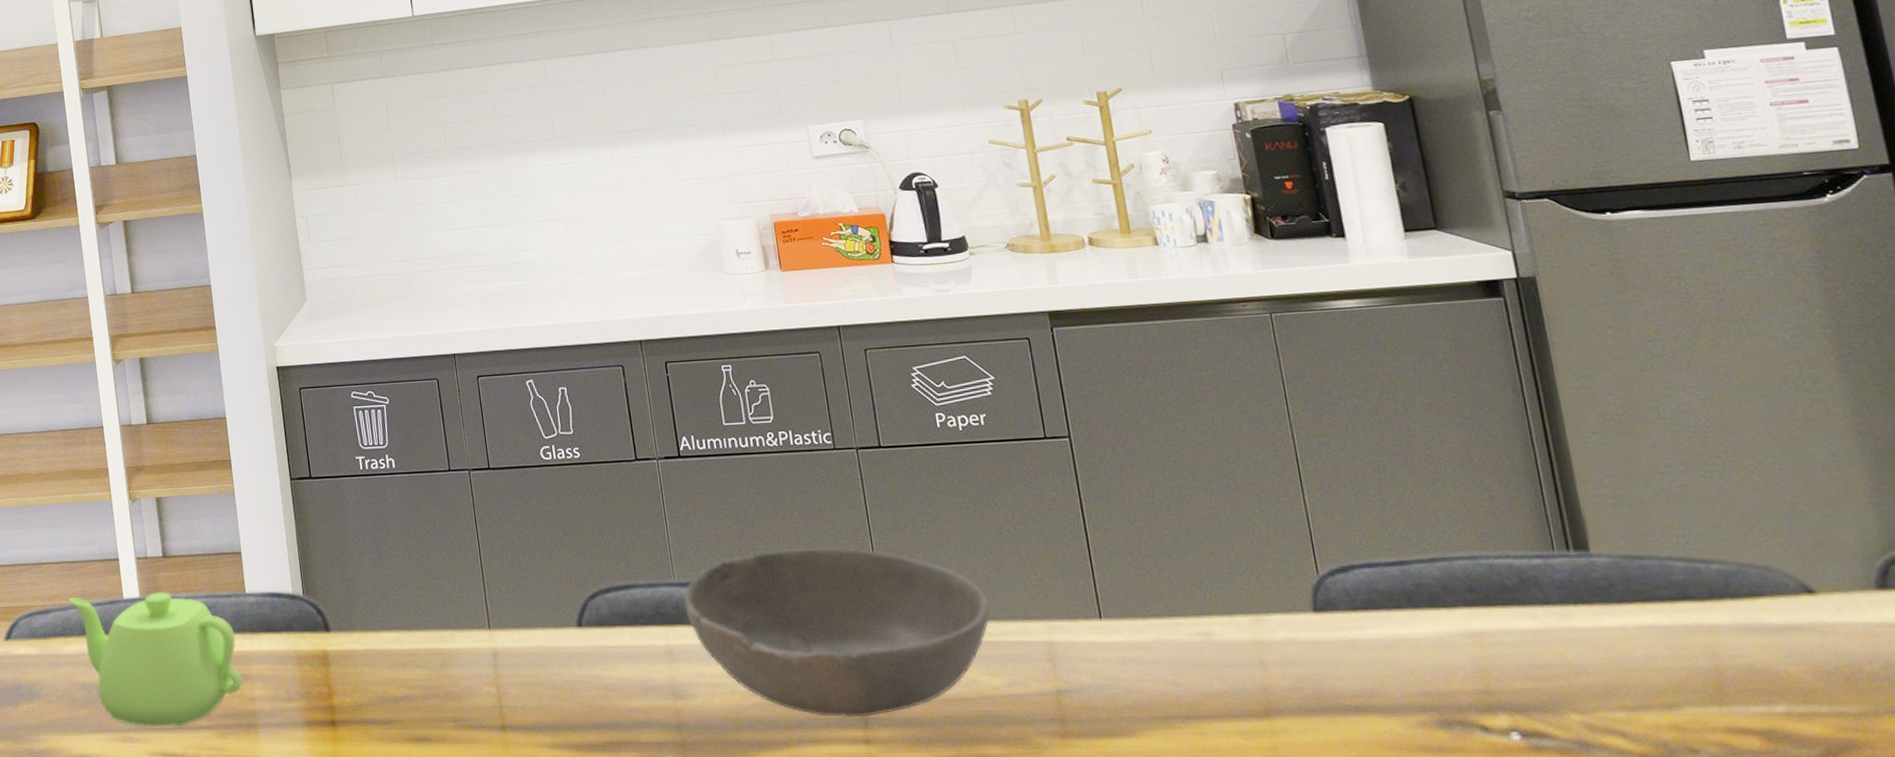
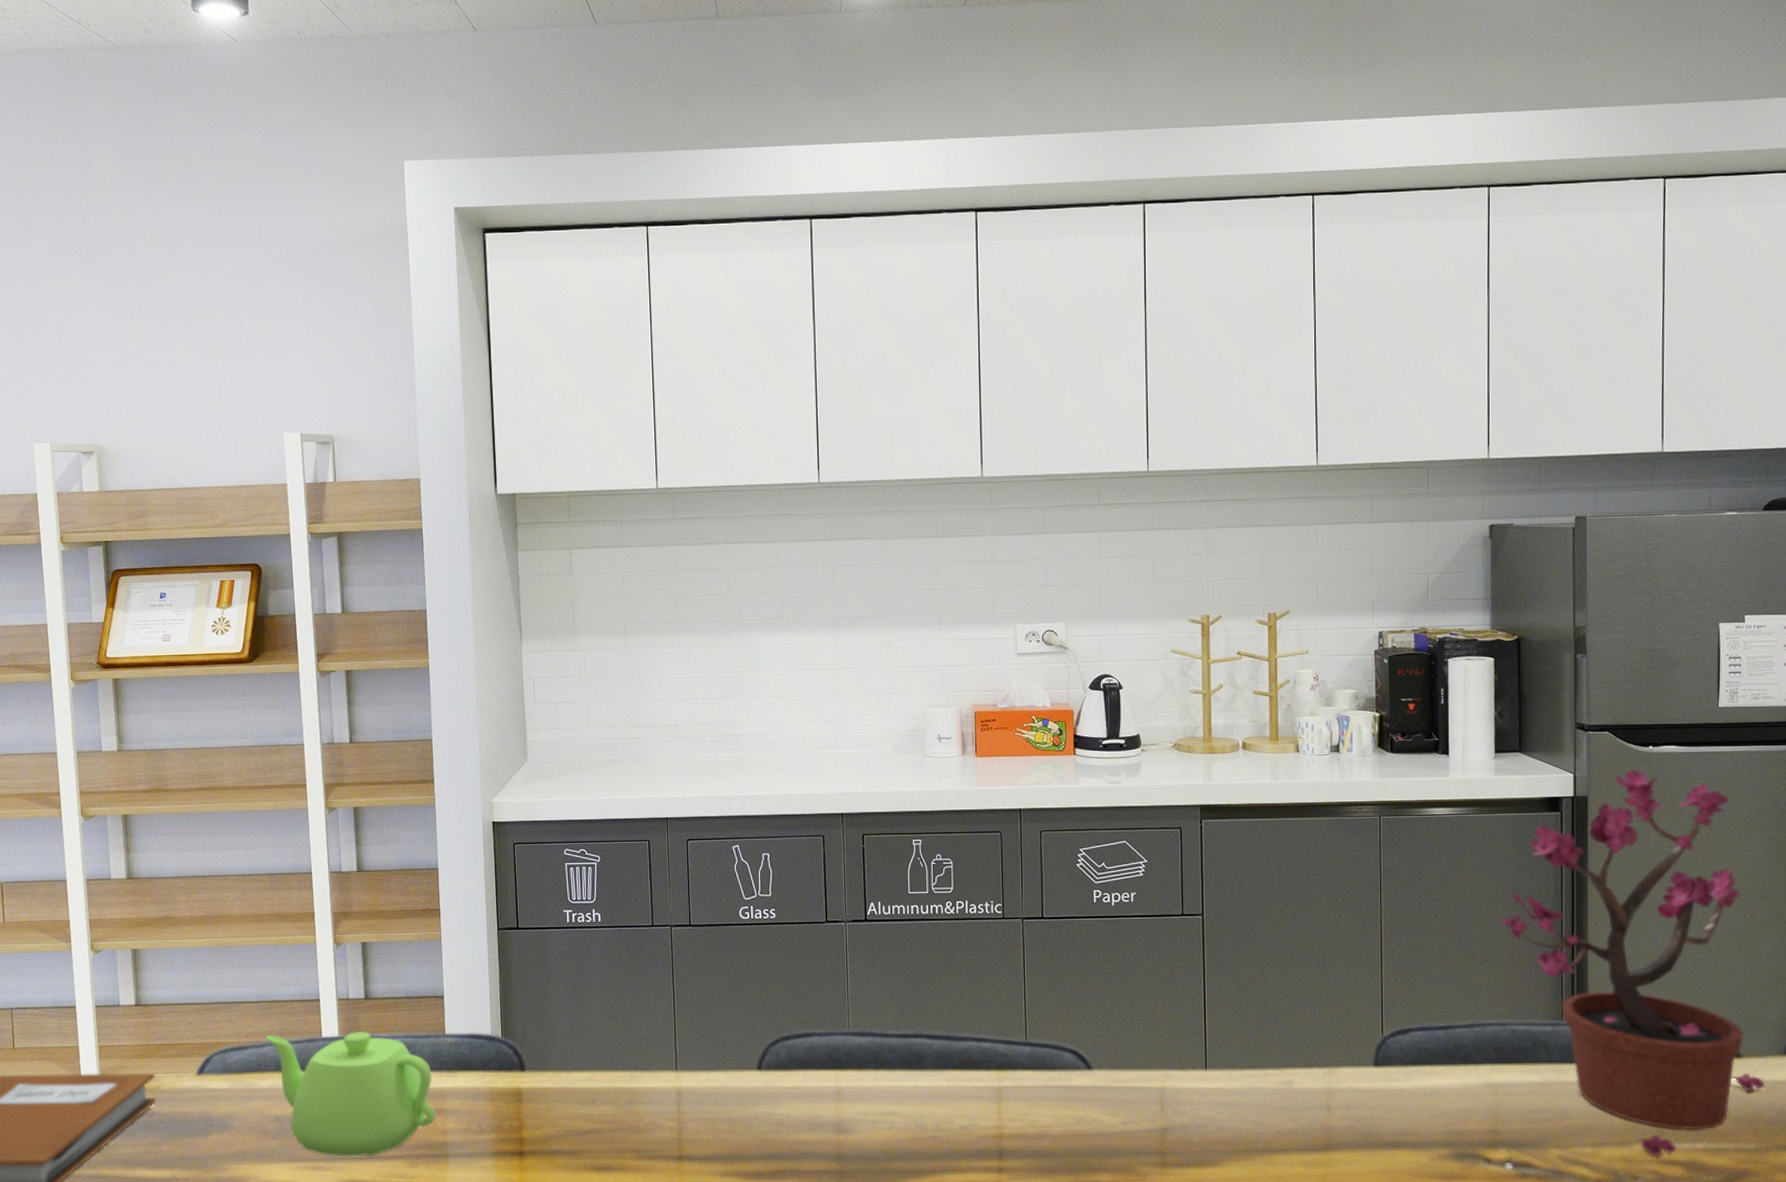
bowl: present [683,547,991,718] -> none [855,1004,1118,1150]
potted plant: none [1442,241,1858,724] -> present [1496,769,1765,1157]

